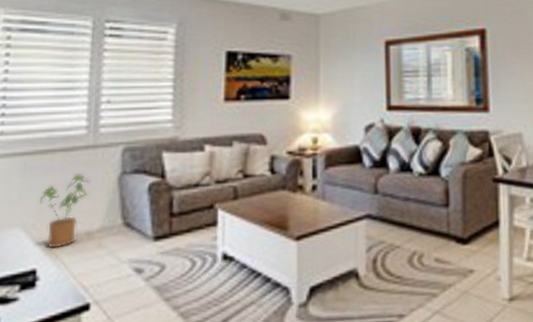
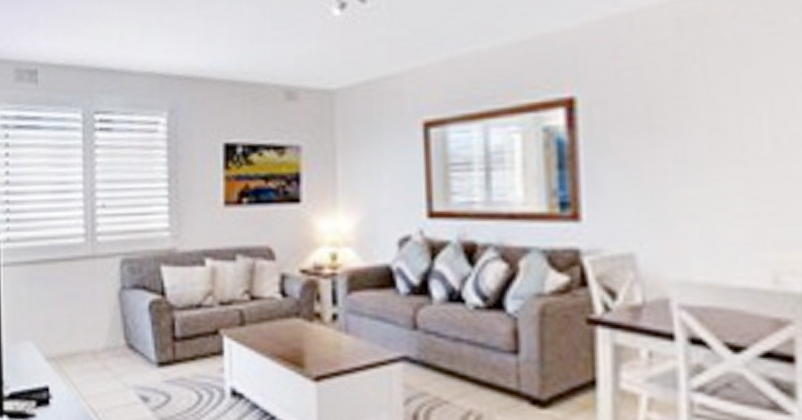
house plant: present [40,174,91,248] -> none [47,287,92,366]

